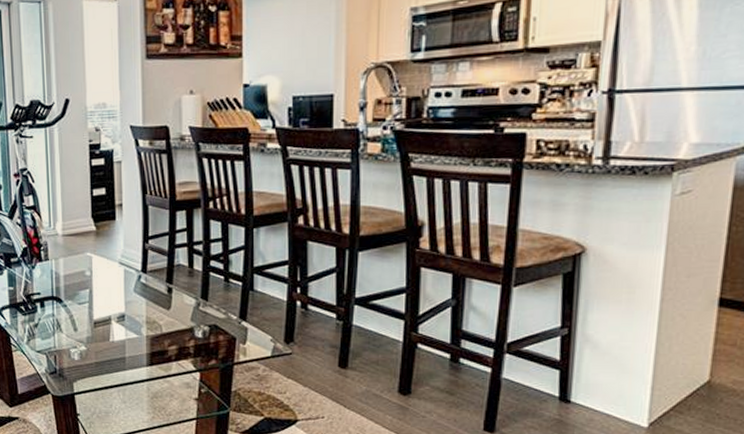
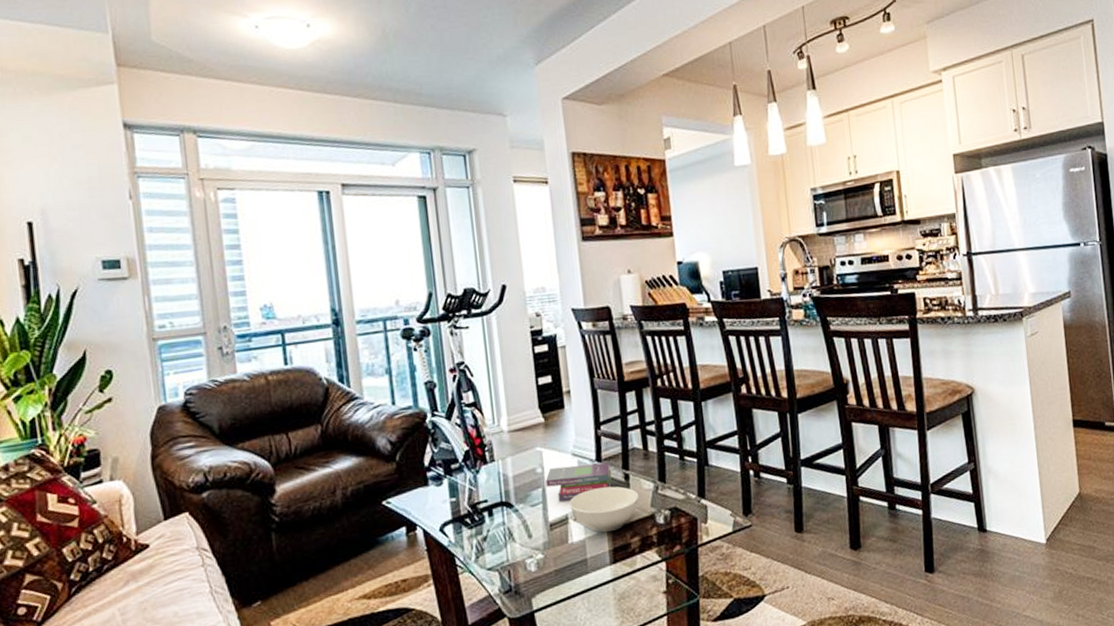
books: none [93,273,156,305] -> present [545,462,612,502]
bowl: none [113,297,180,337] -> present [569,486,639,533]

